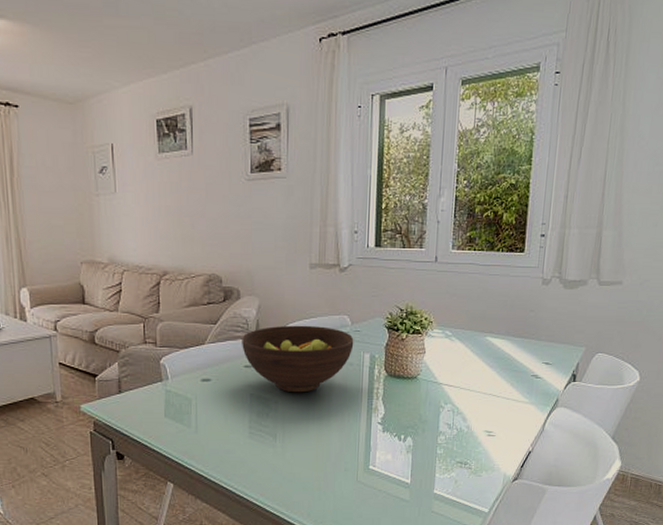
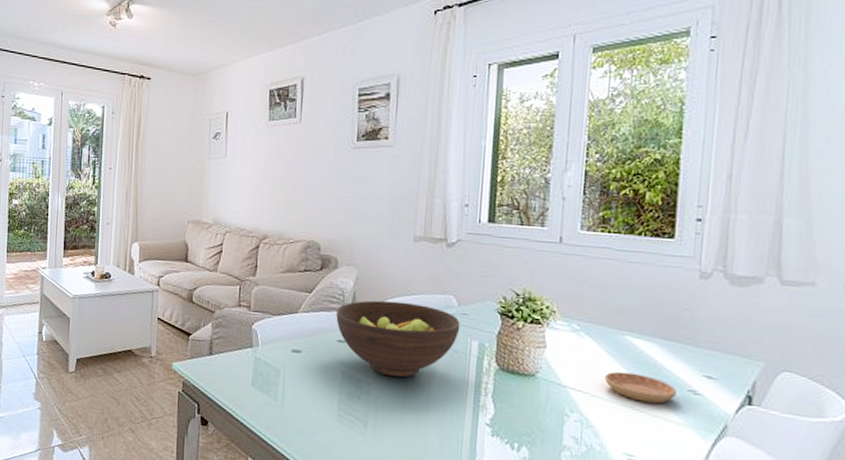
saucer: none [471,366,524,389] -> present [605,371,677,404]

